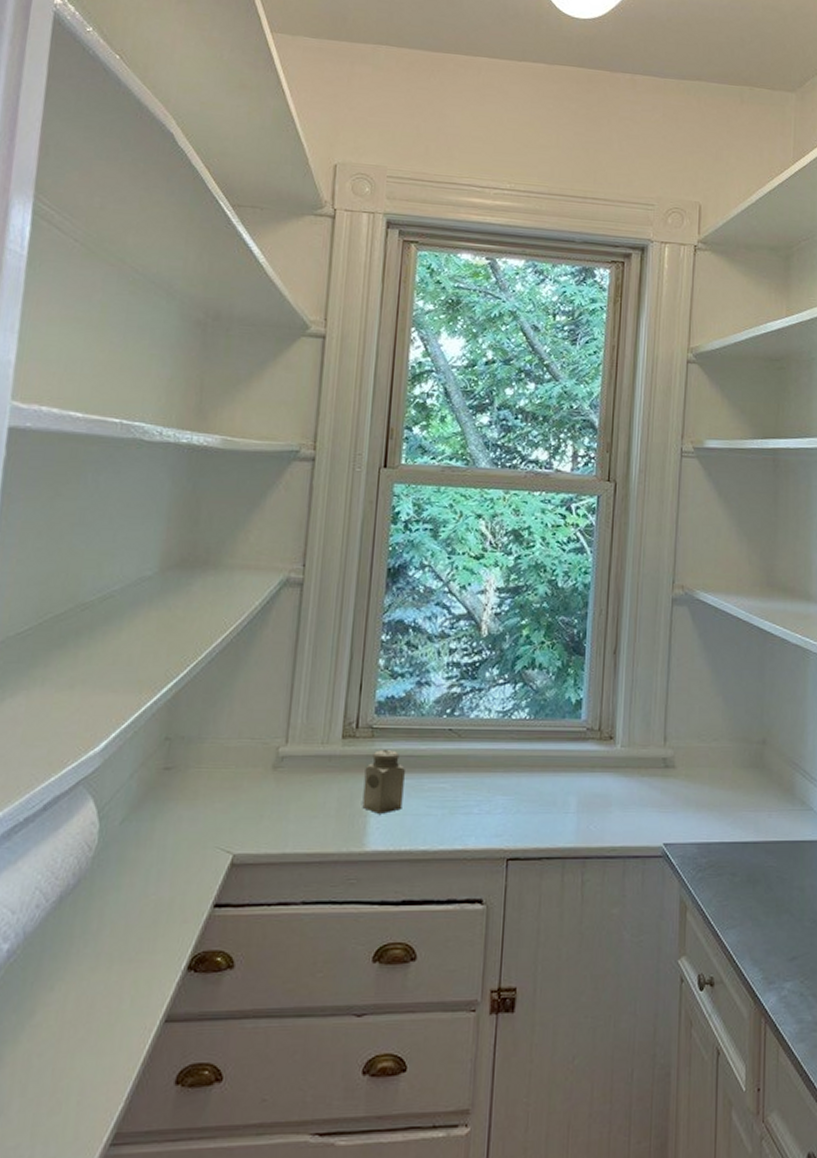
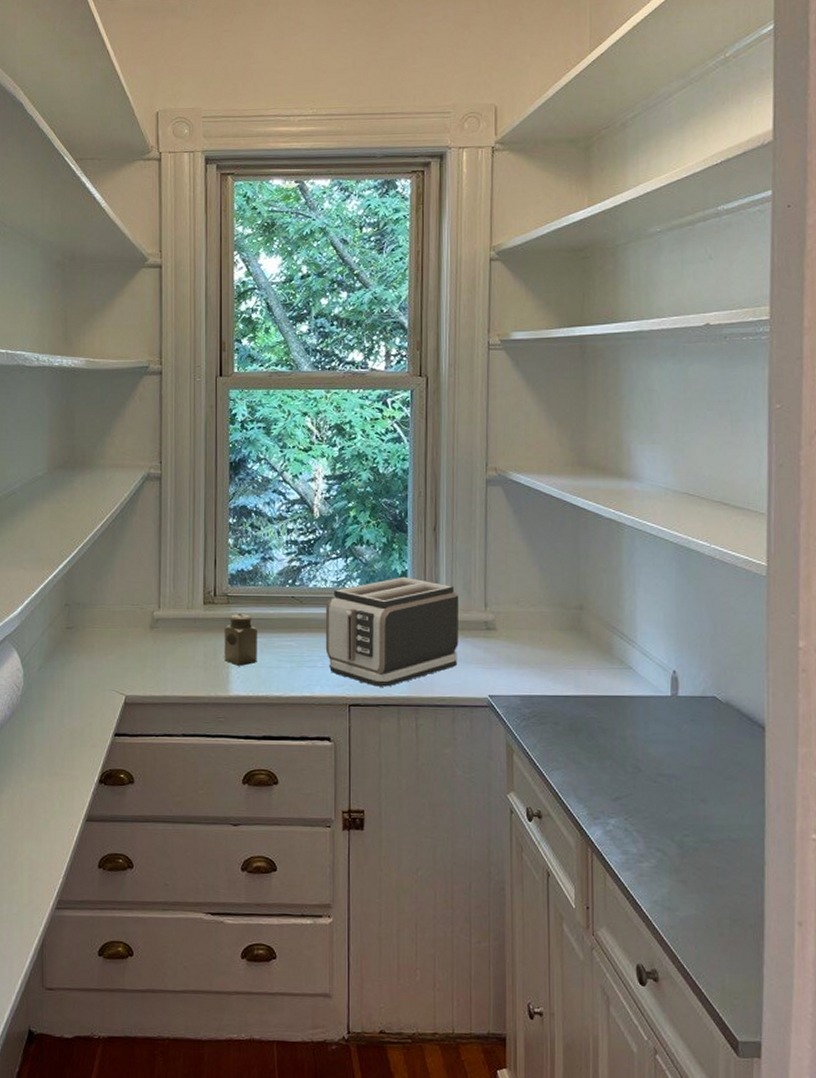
toaster: none [484,706,638,836] -> present [325,576,459,687]

